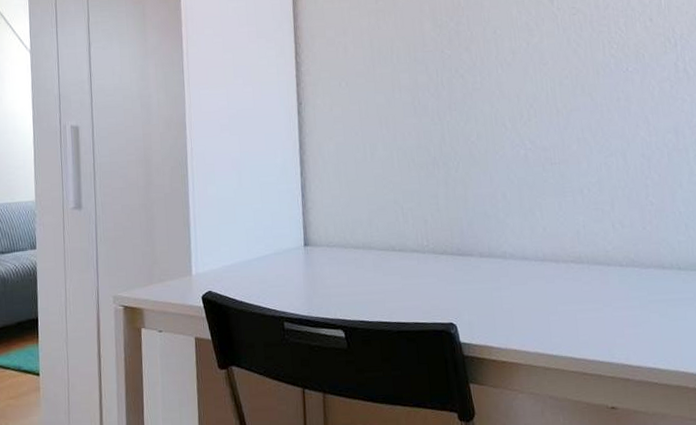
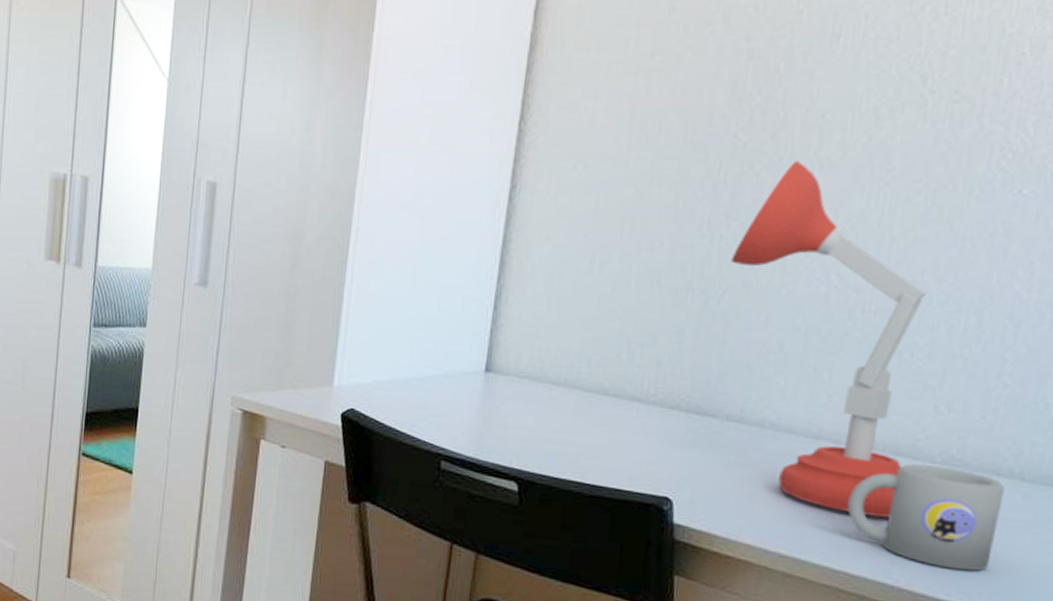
desk lamp: none [458,64,604,313] -> present [730,161,927,518]
mug: none [574,268,674,343] -> present [847,464,1005,571]

